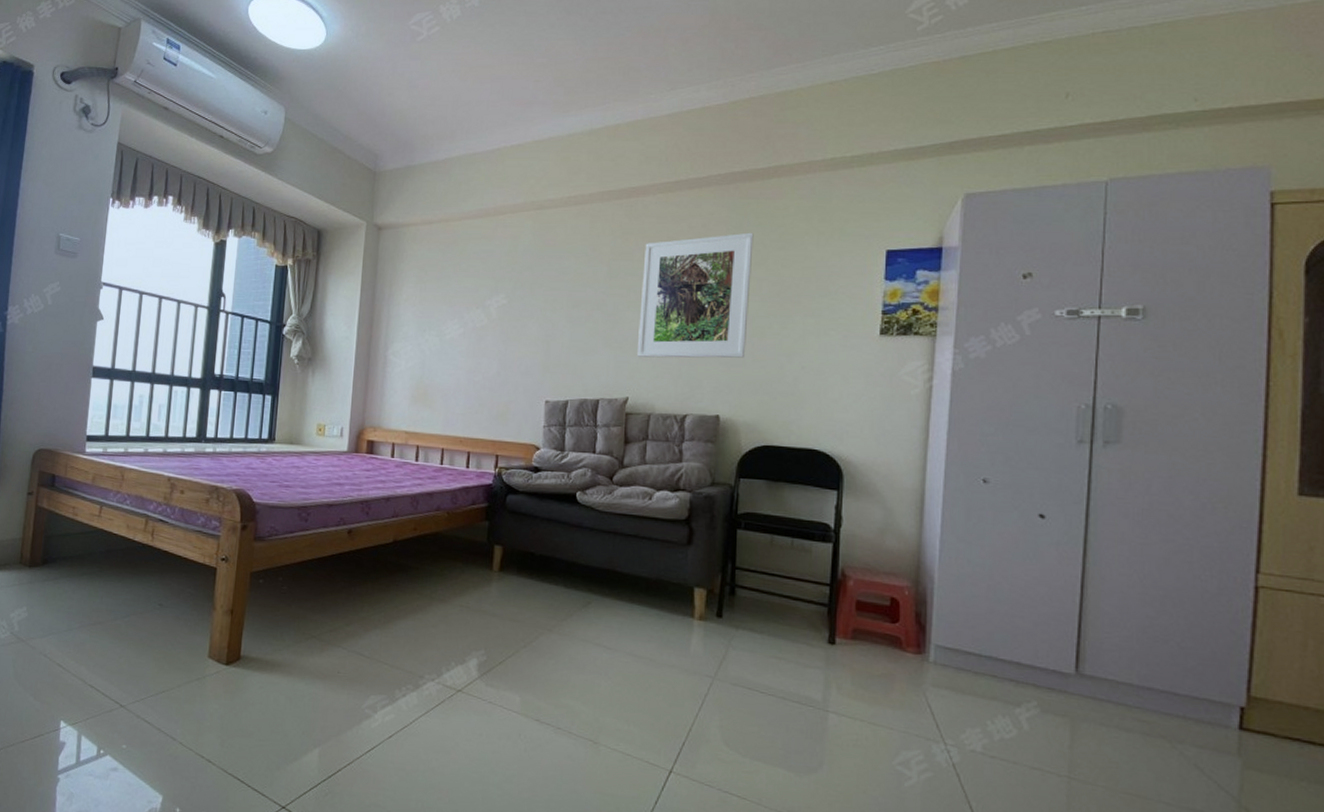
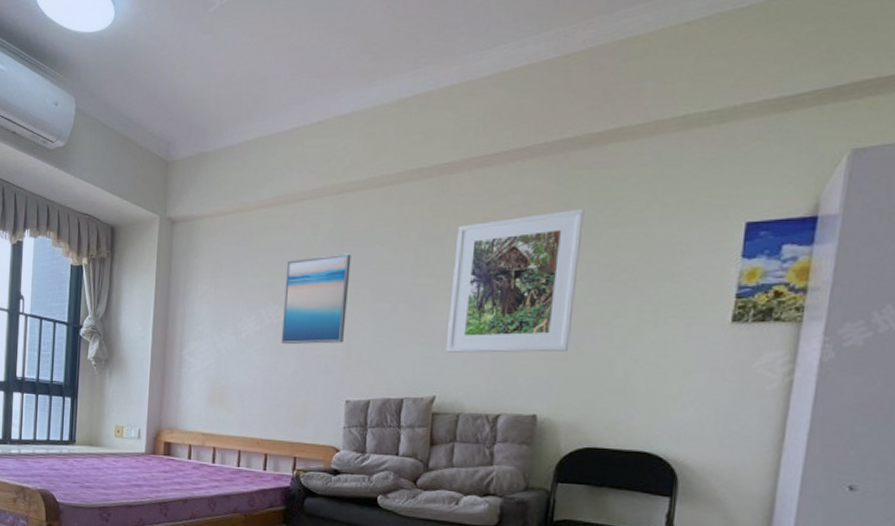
wall art: none [483,264,549,347] -> present [281,253,351,345]

